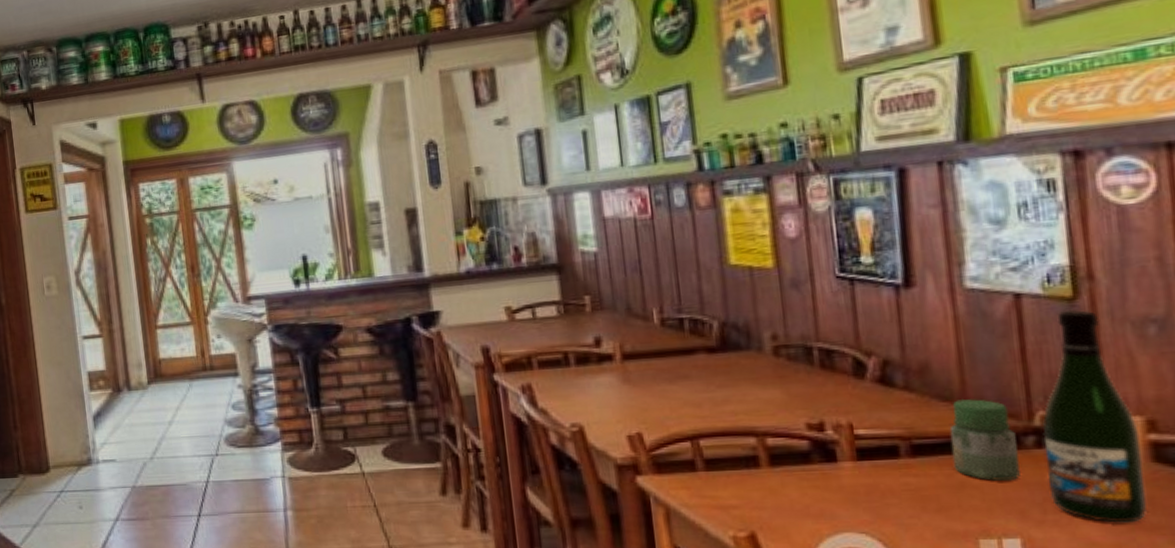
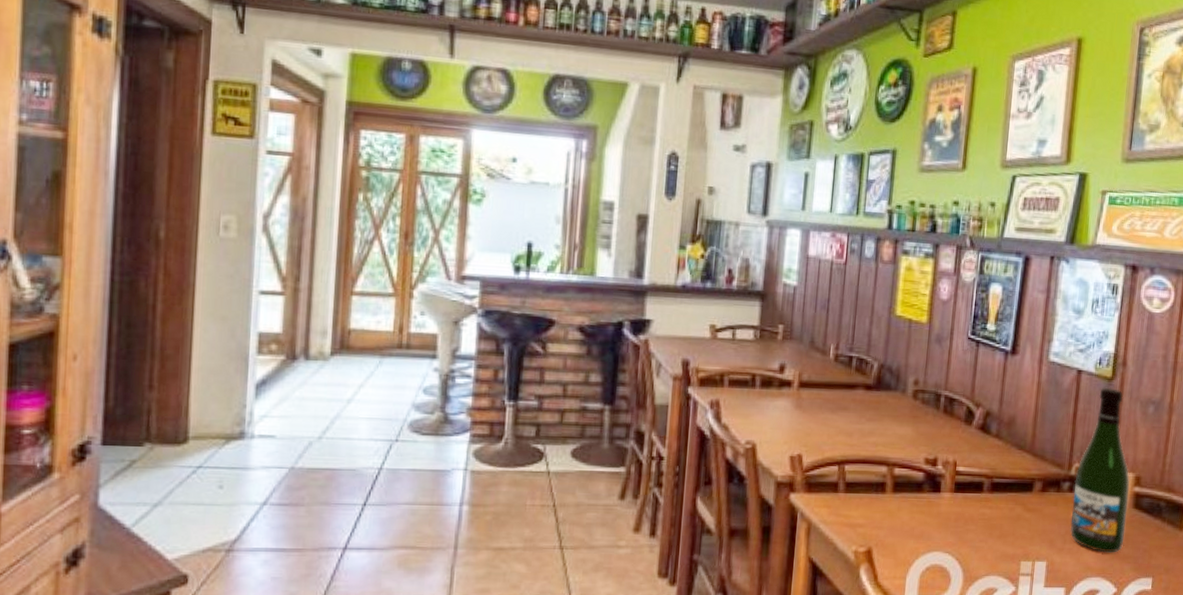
jar: present [949,398,1020,481] -> none [1016,448,1059,516]

